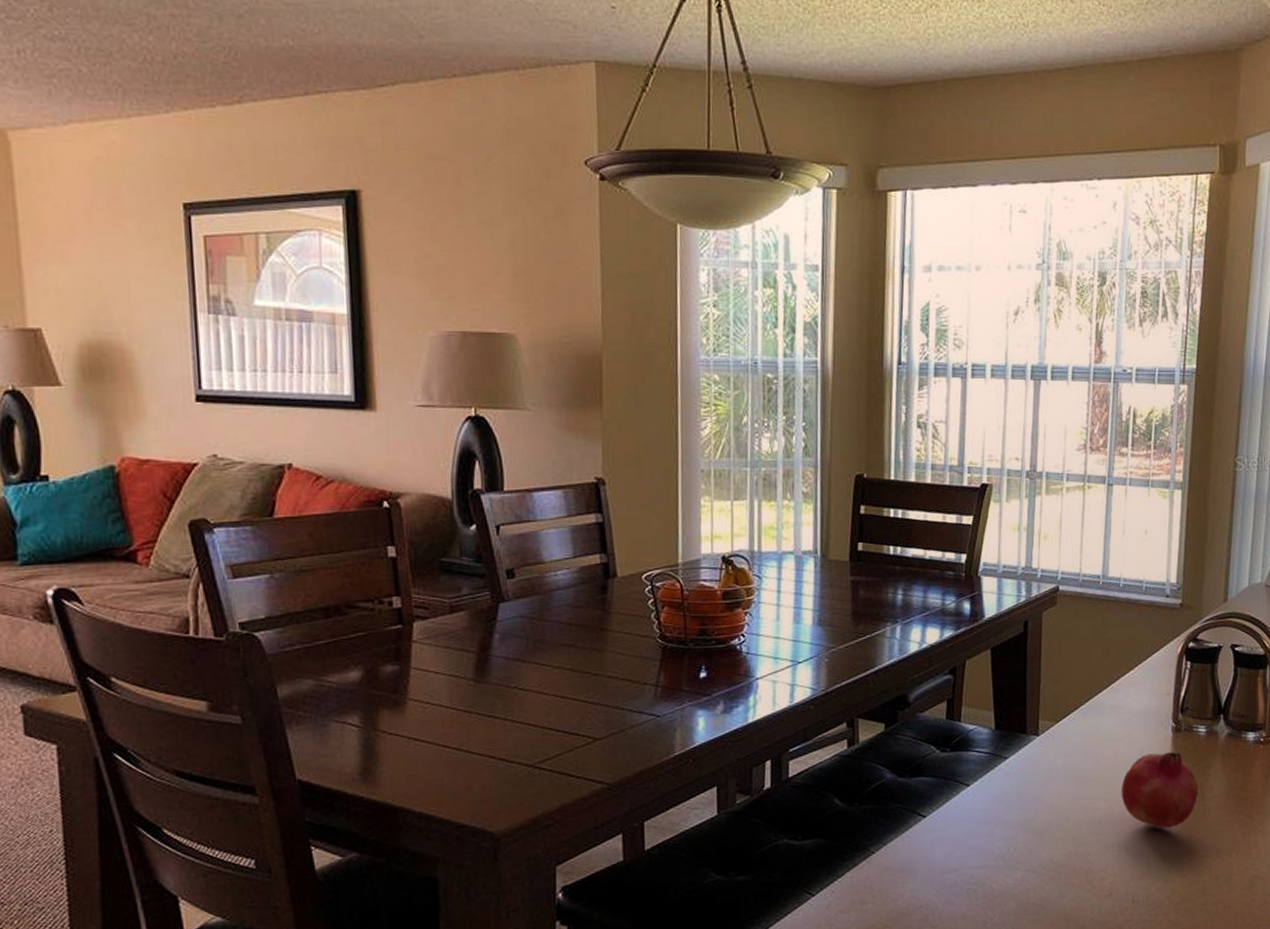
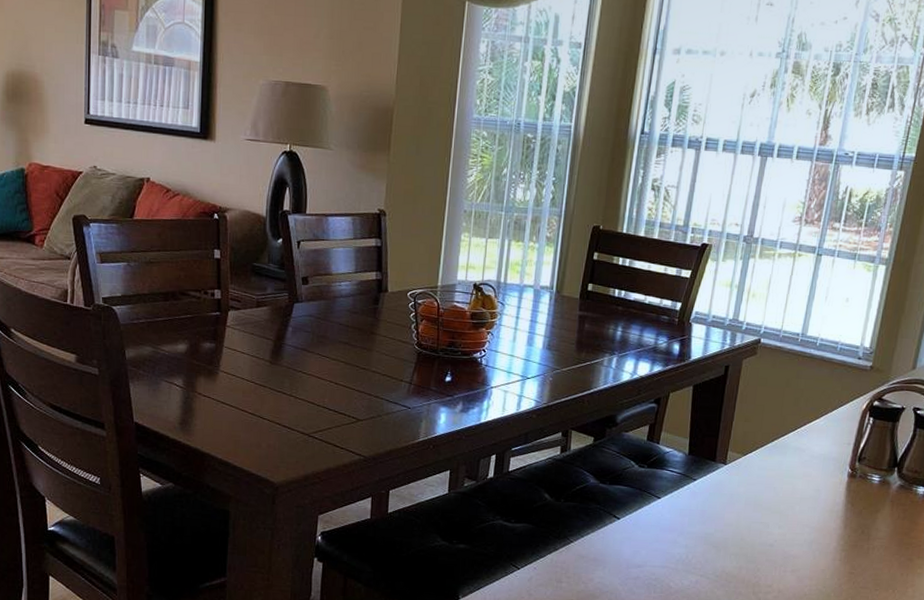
fruit: present [1121,752,1199,829] -> none [793,493,866,559]

